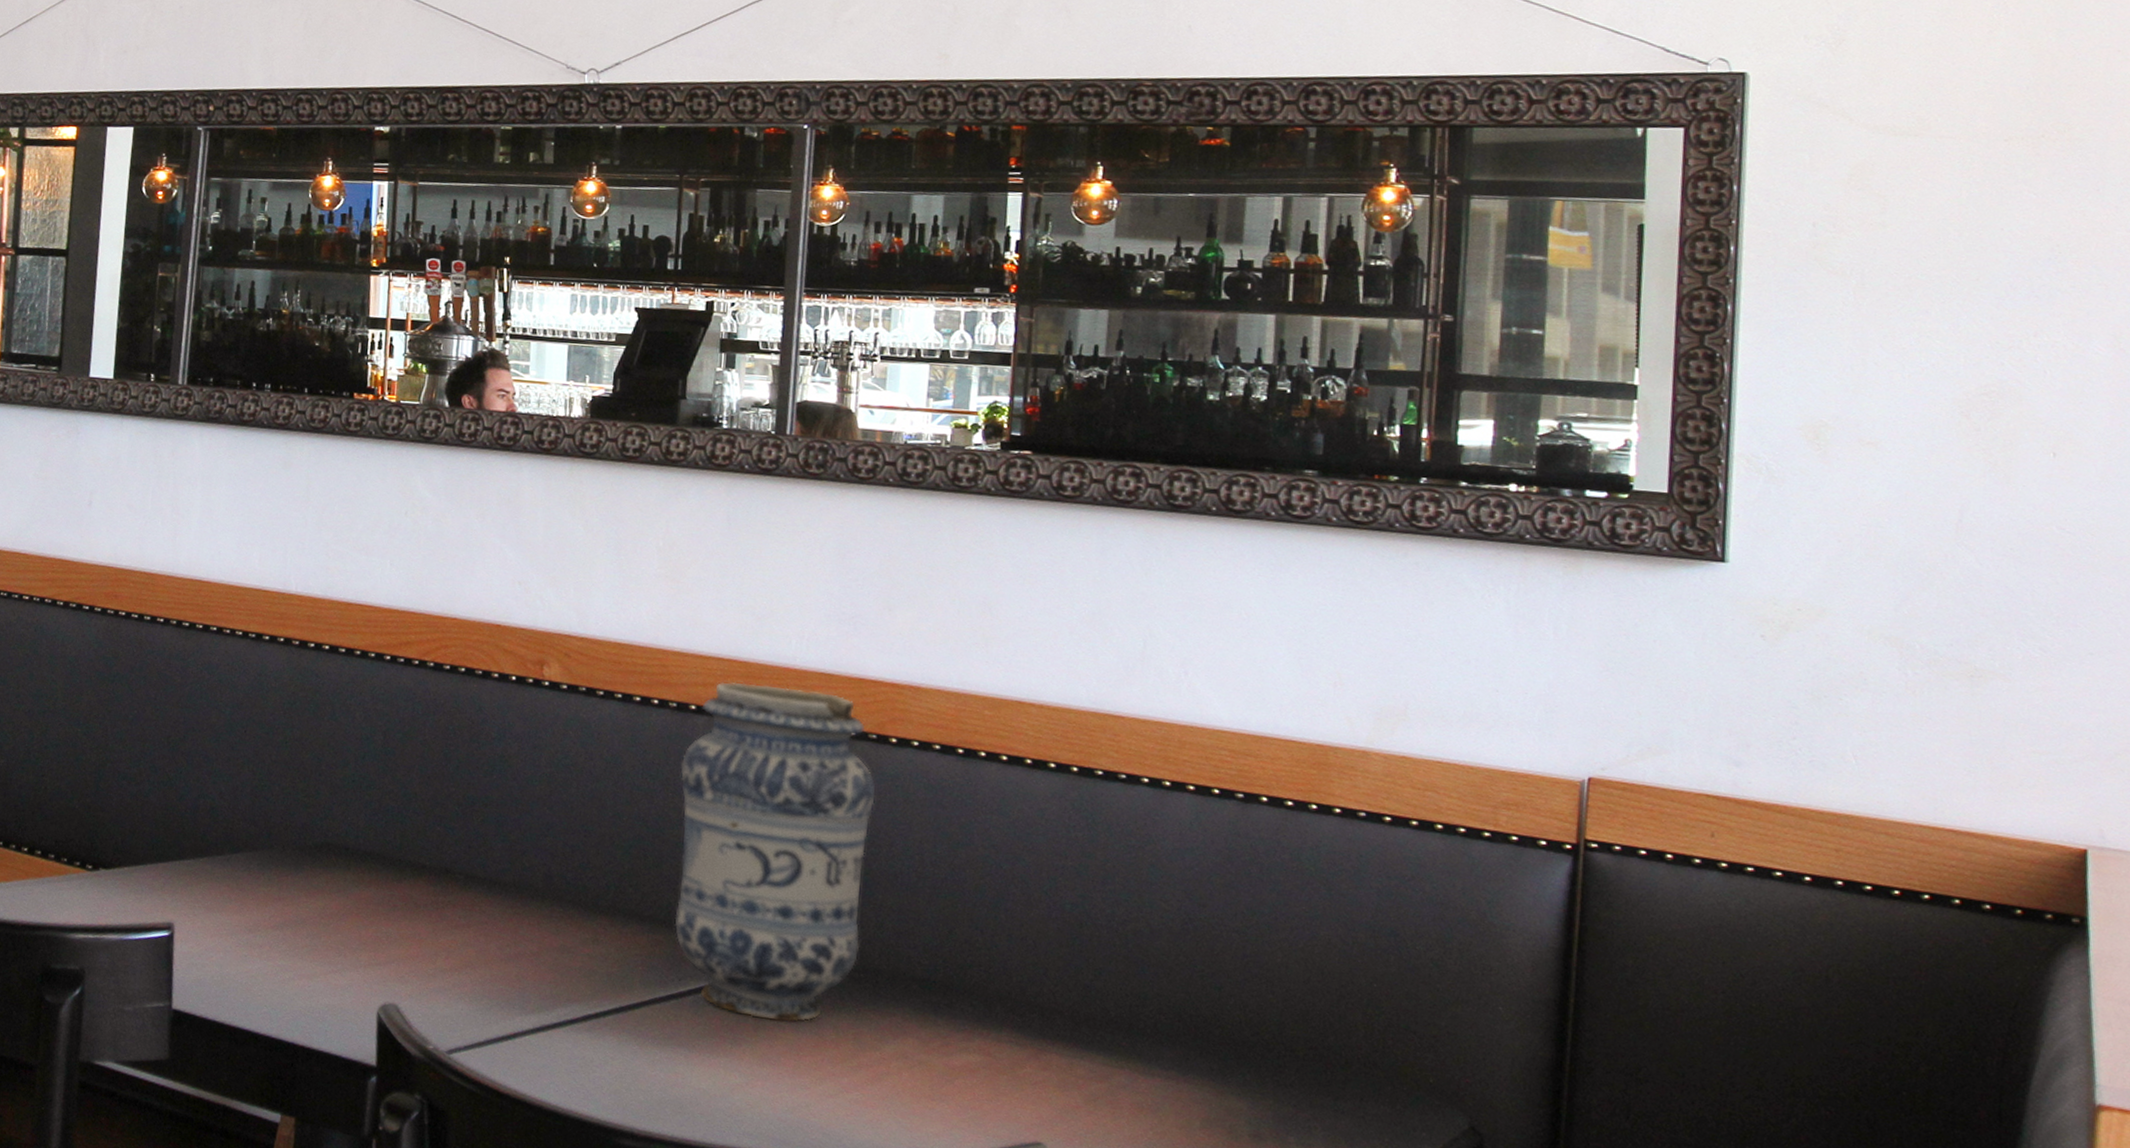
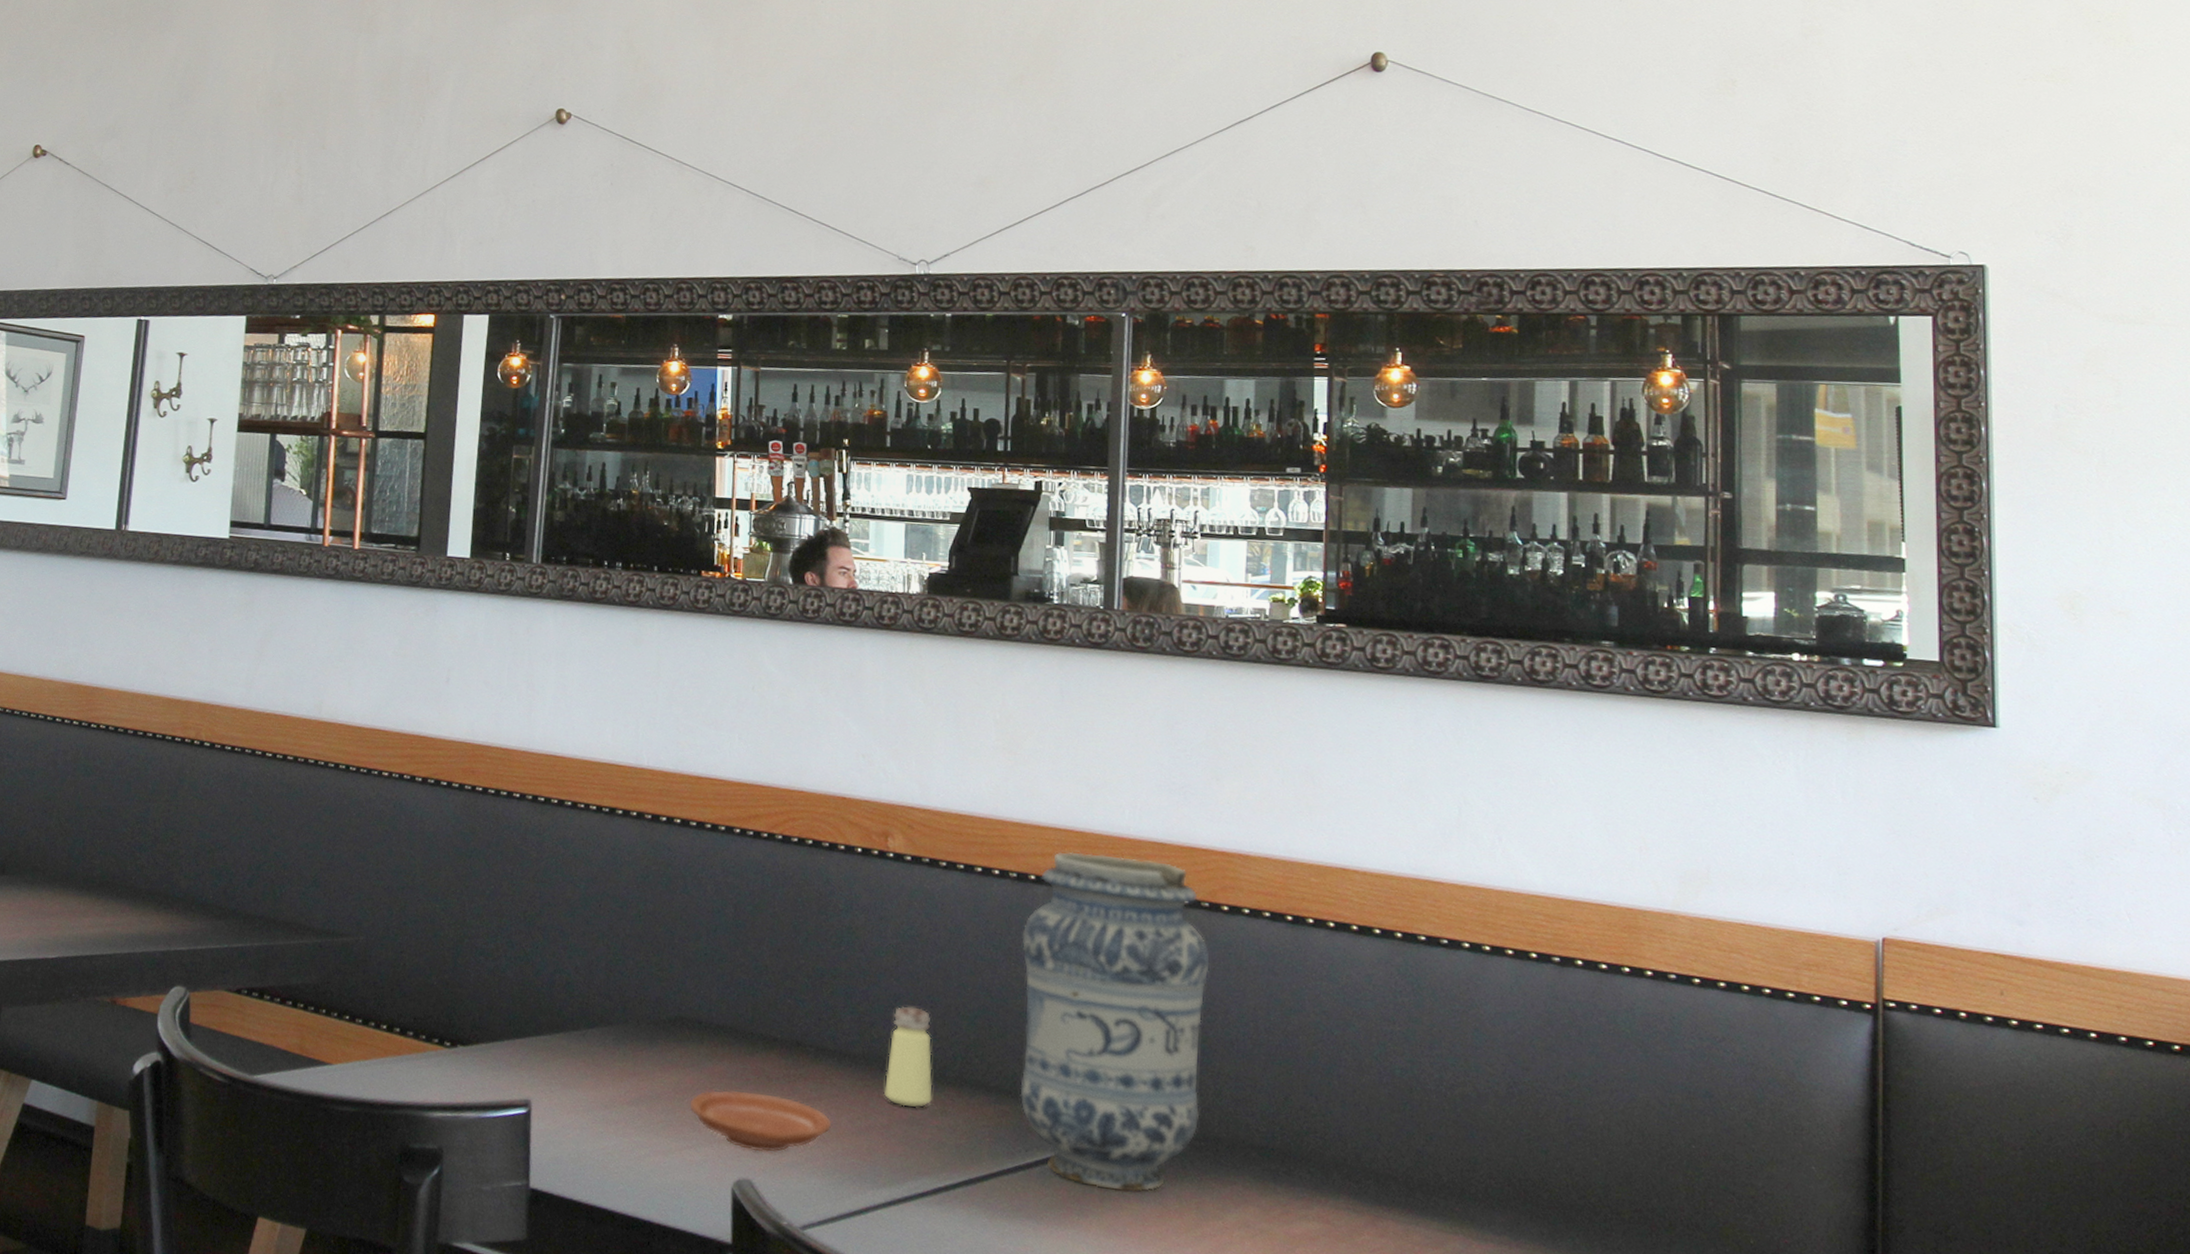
plate: none [335,916,481,978] -> present [689,1090,832,1153]
saltshaker: none [535,834,585,936] -> present [884,1006,933,1108]

